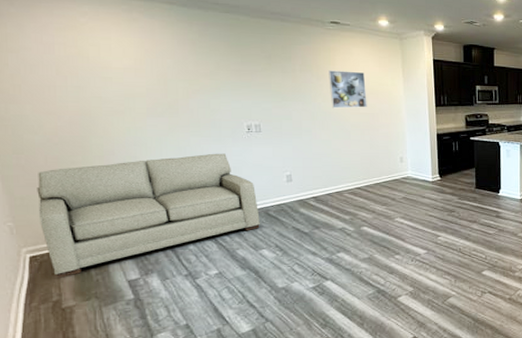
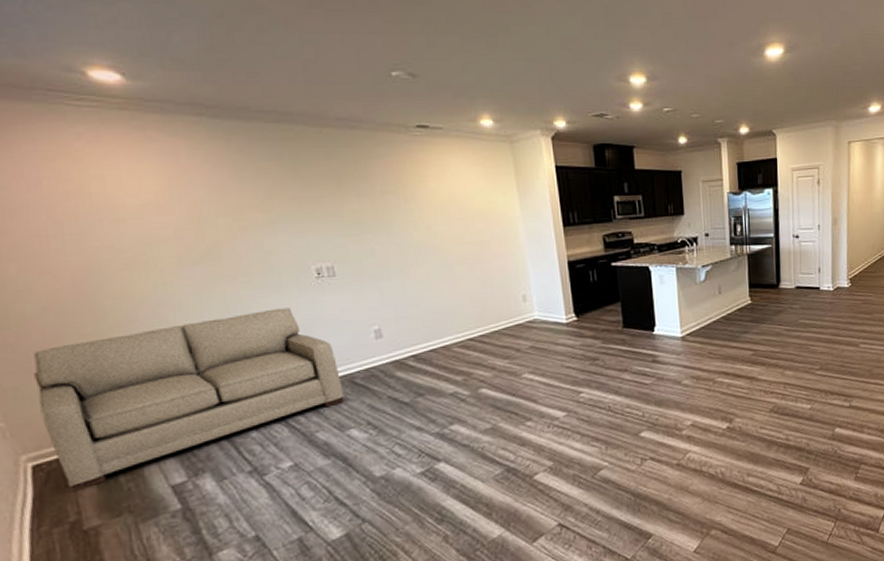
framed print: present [328,70,367,109] -> none [419,188,474,239]

